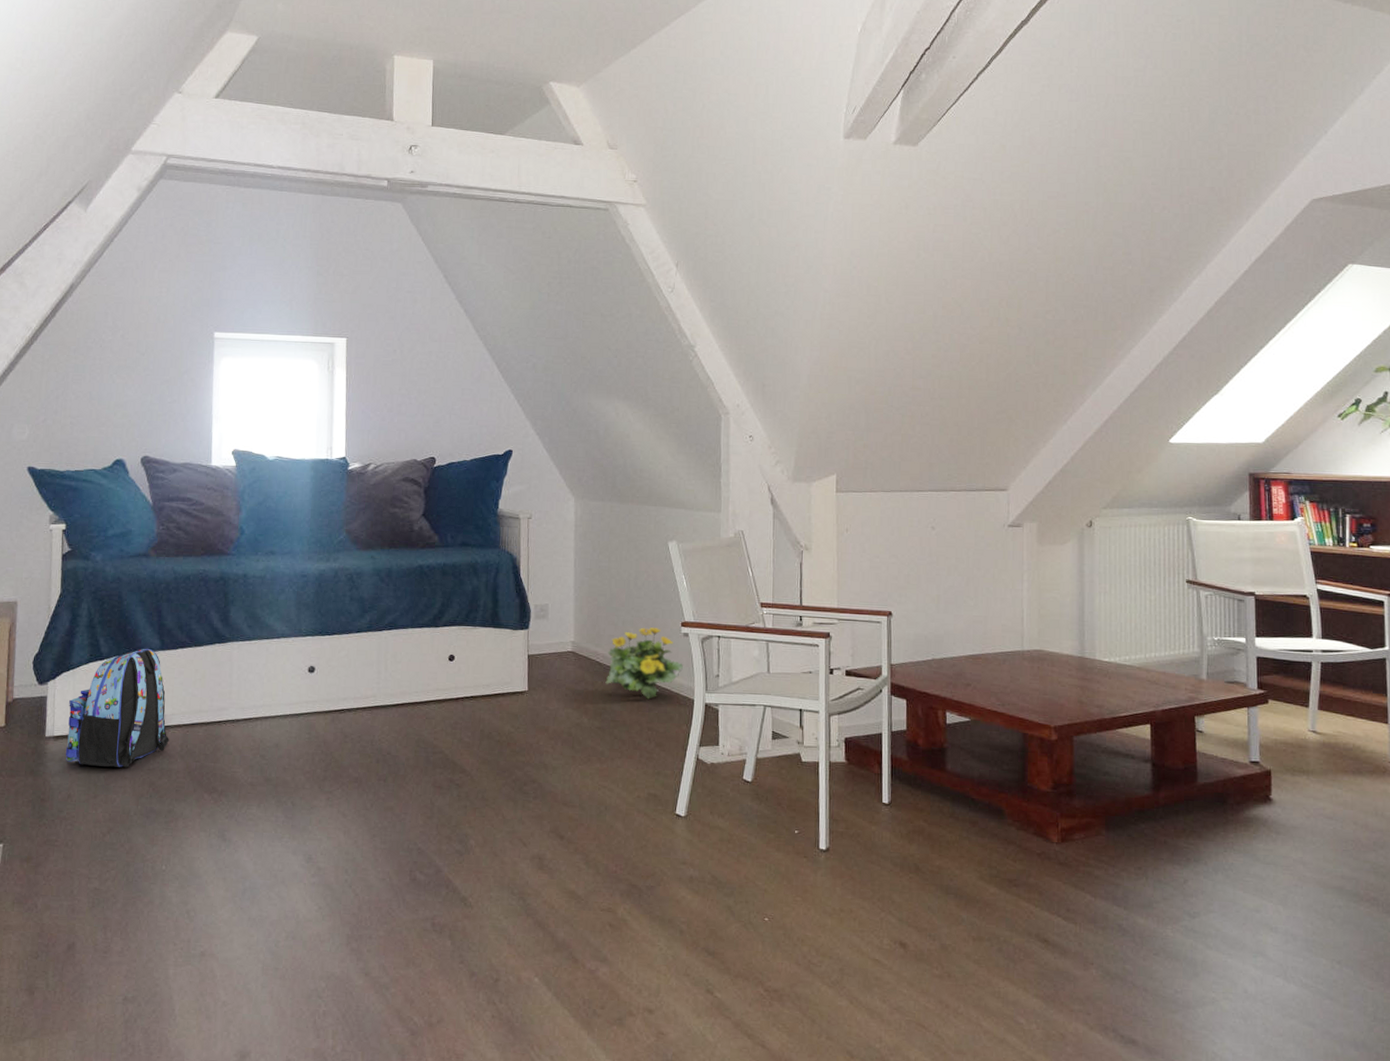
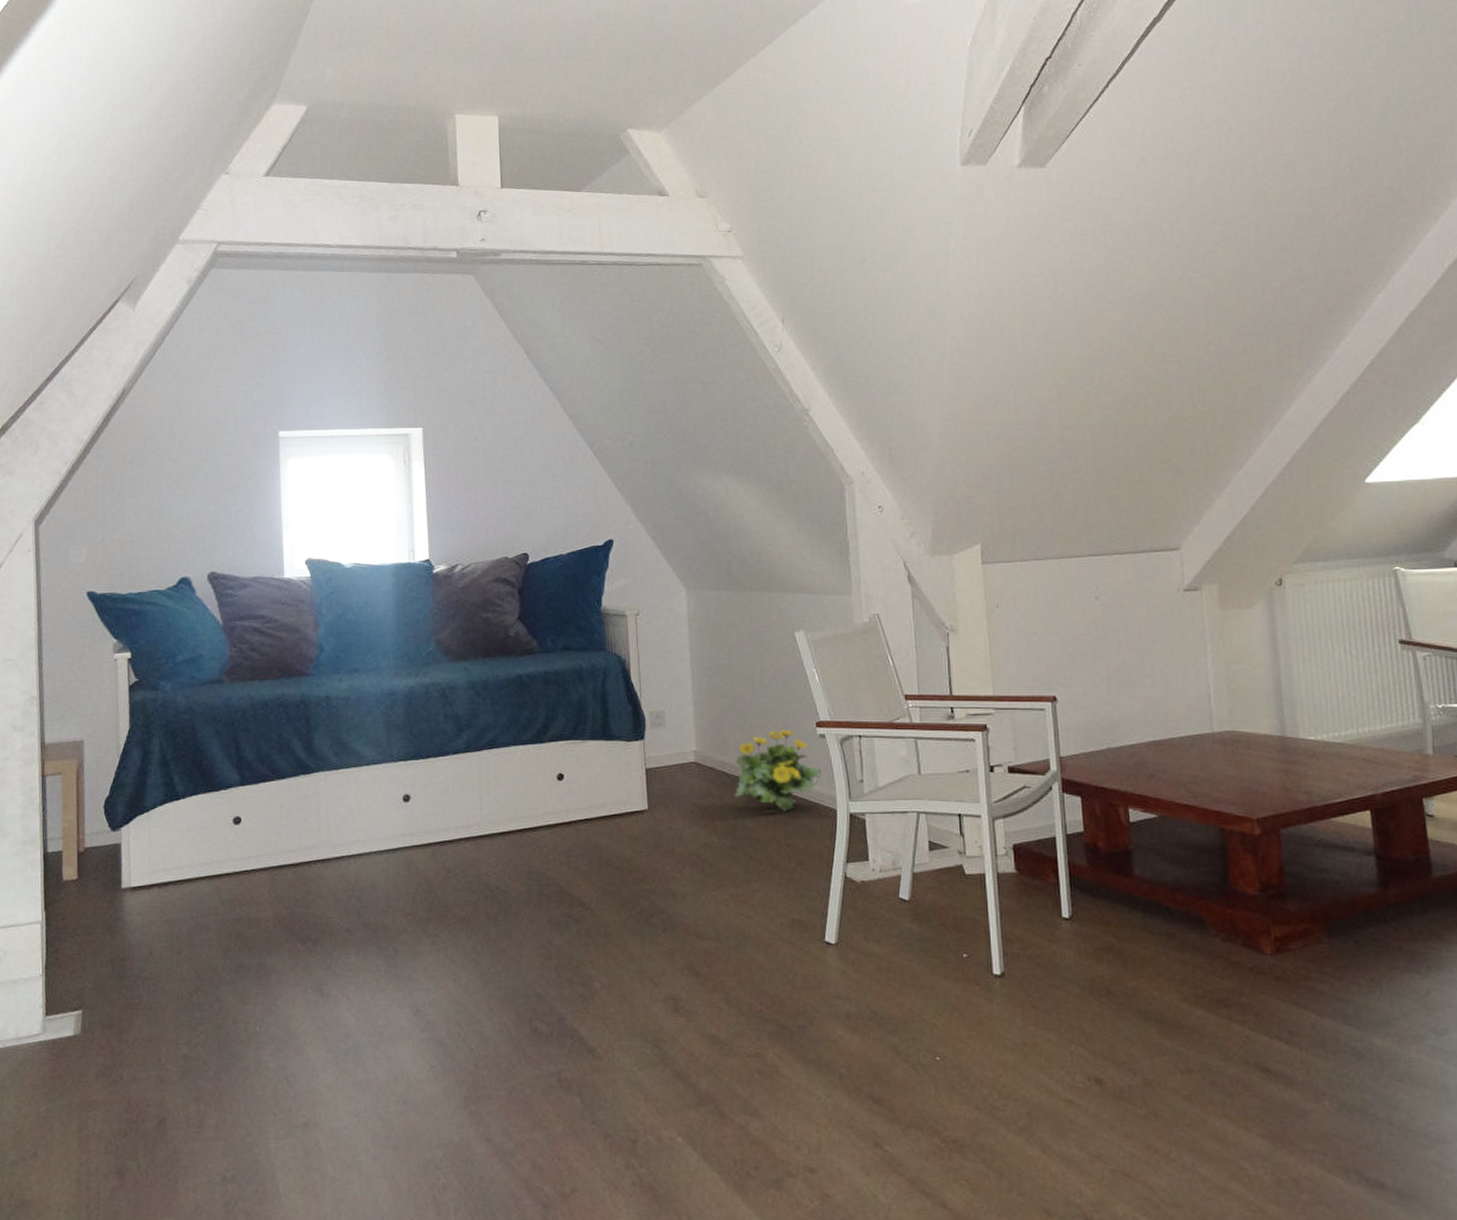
backpack: present [65,648,169,768] -> none [144,784,255,919]

